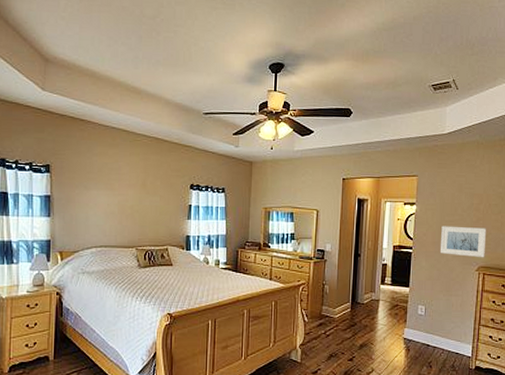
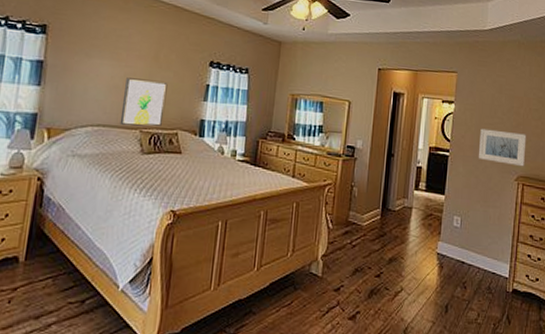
wall art: none [118,204,156,245] -> present [119,77,168,127]

